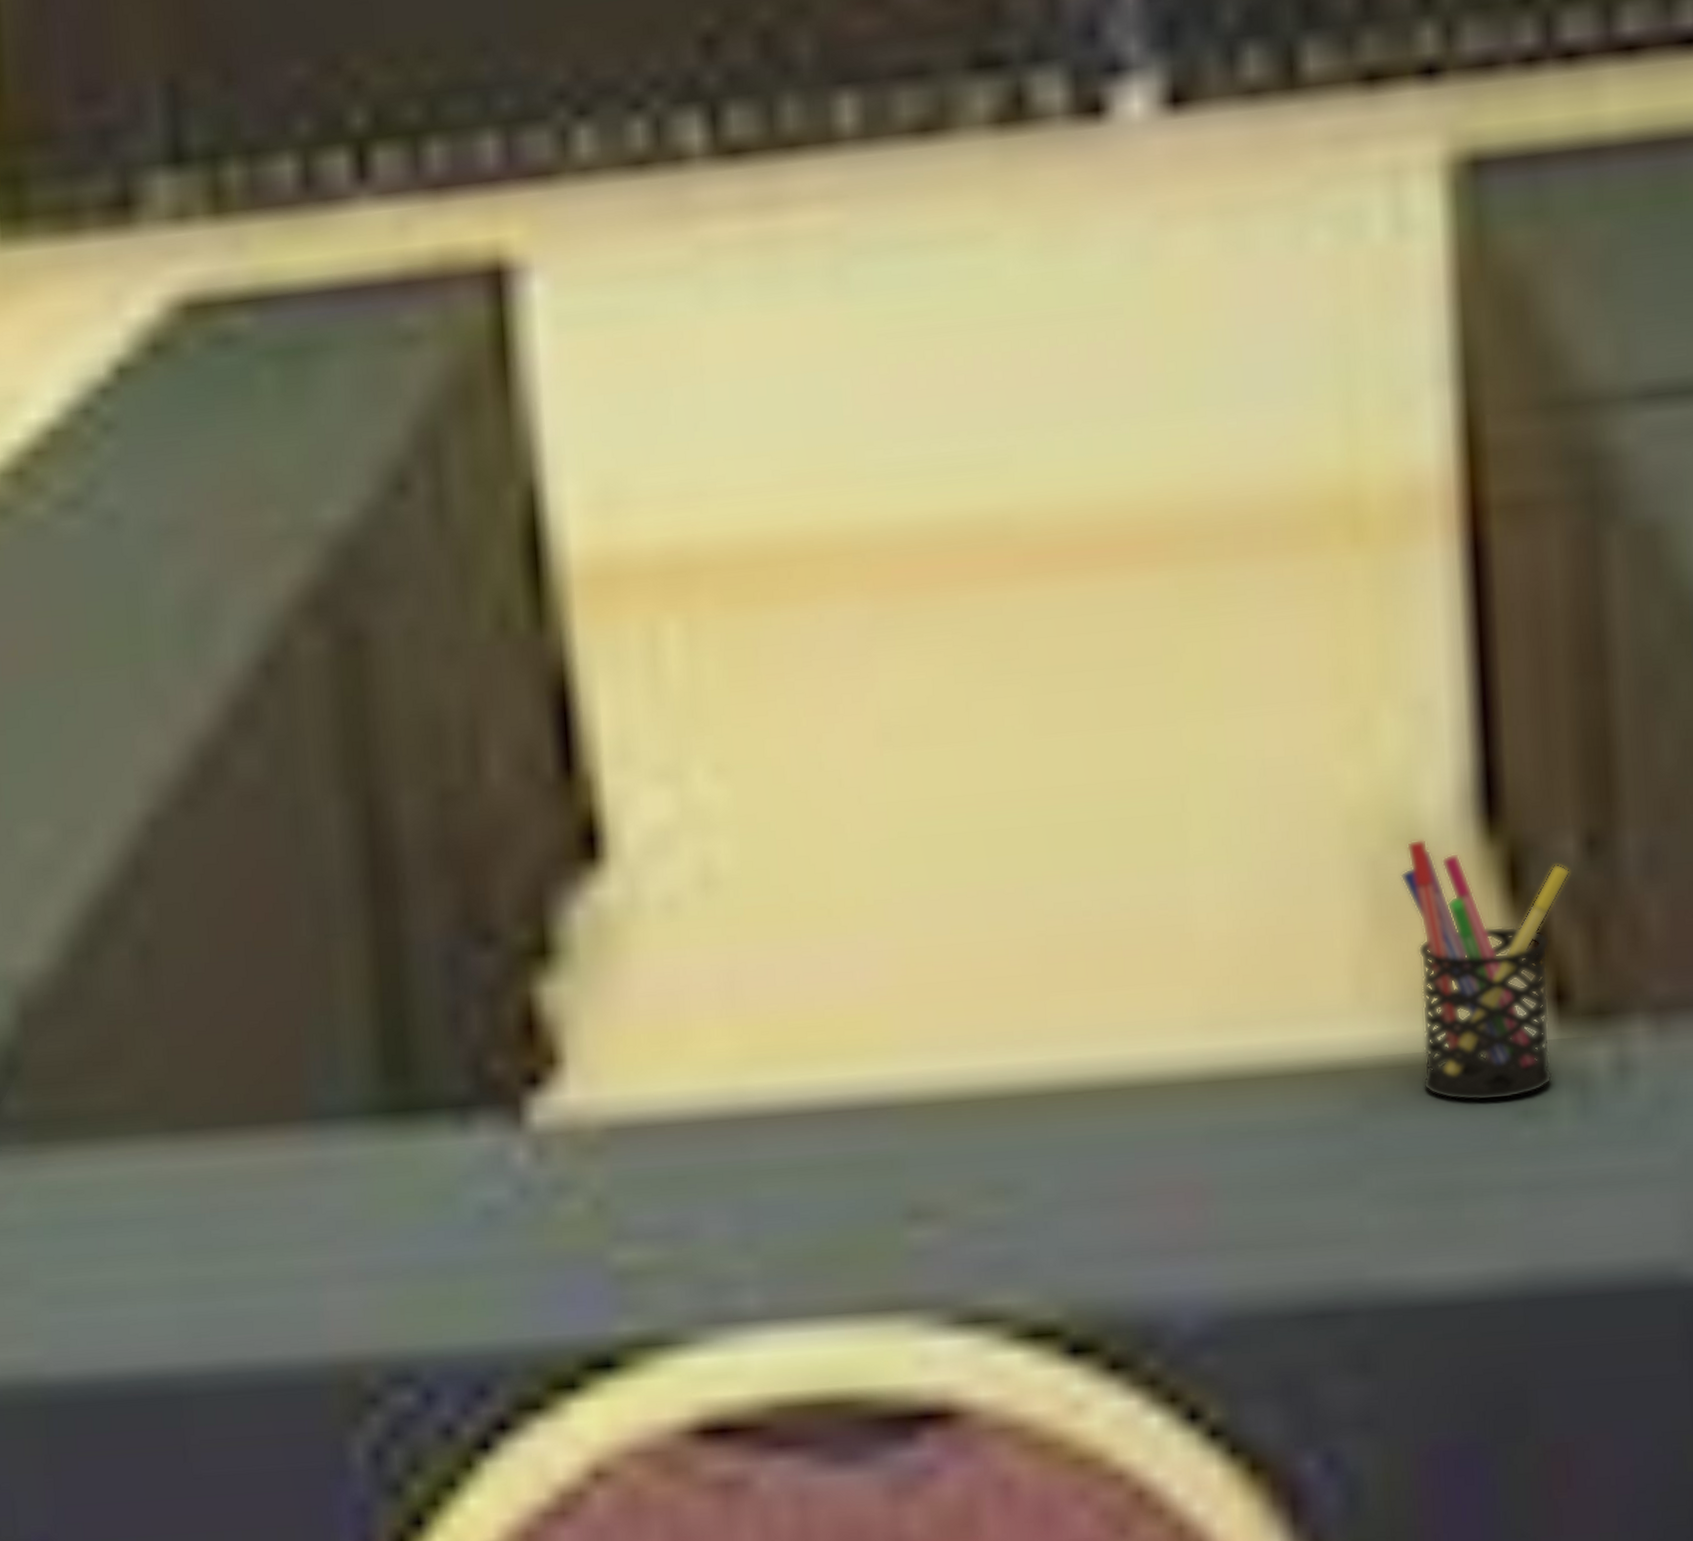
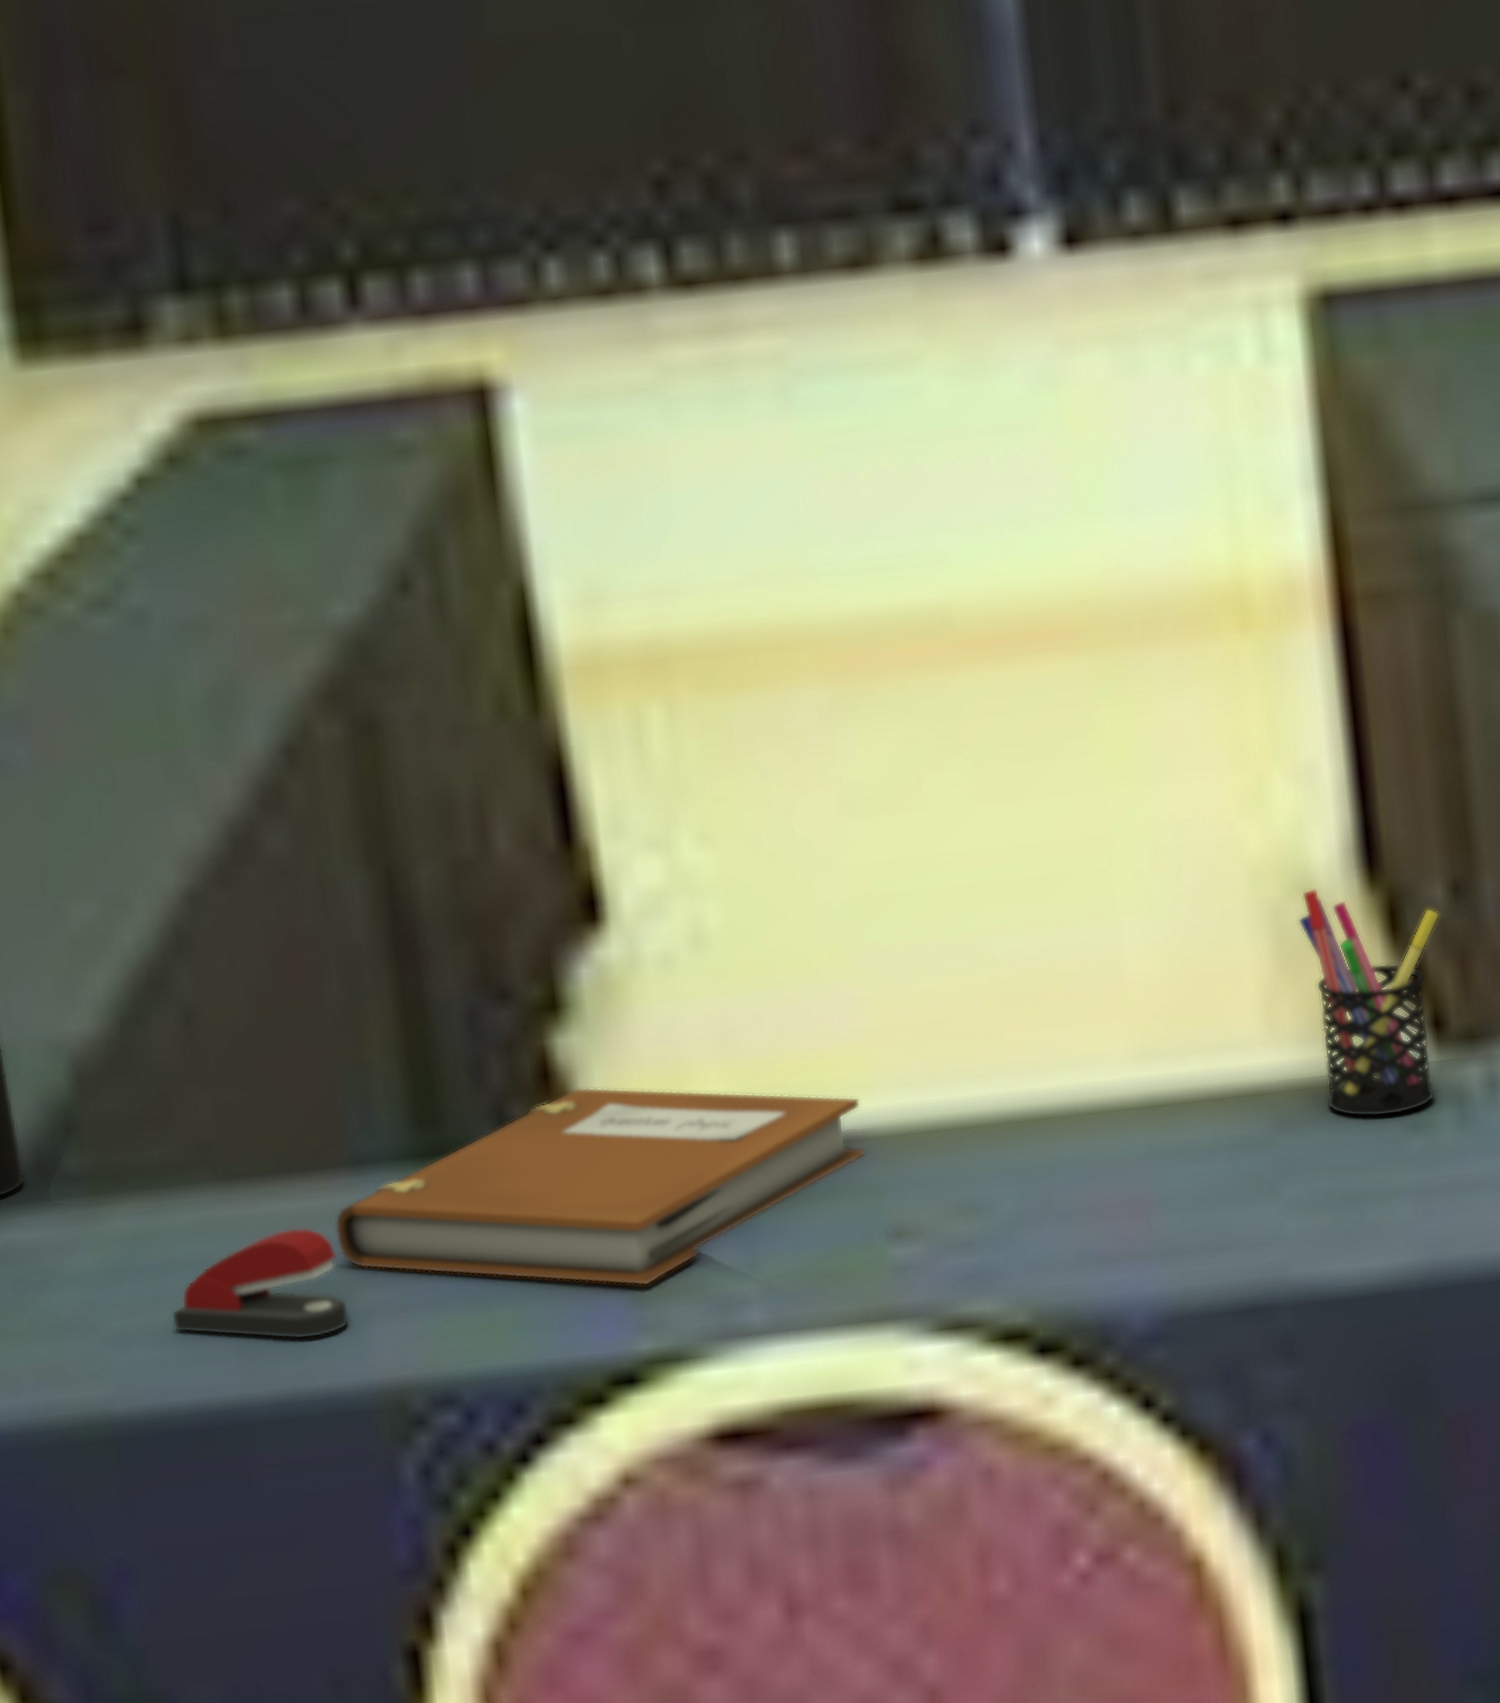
stapler: none [110,1184,302,1306] -> present [171,1227,350,1340]
notebook: none [291,1041,885,1262] -> present [335,1087,866,1286]

